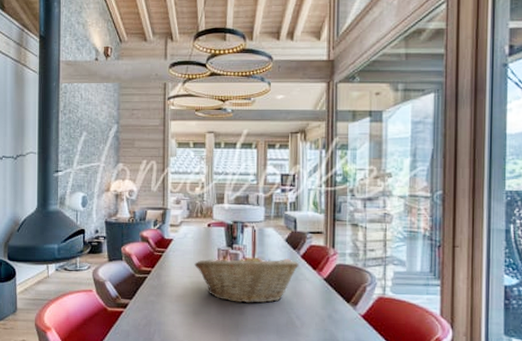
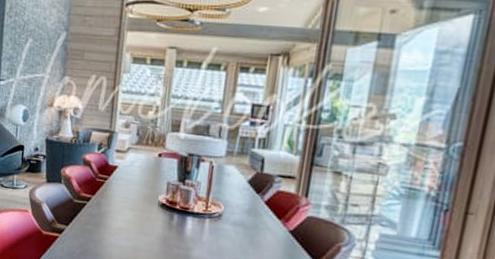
fruit basket: present [194,256,299,304] -> none [139,193,262,249]

